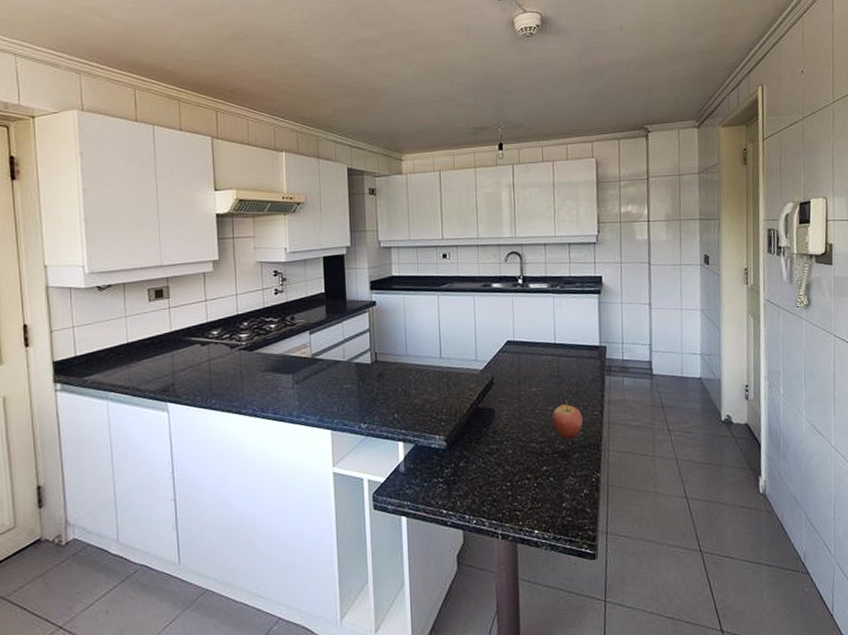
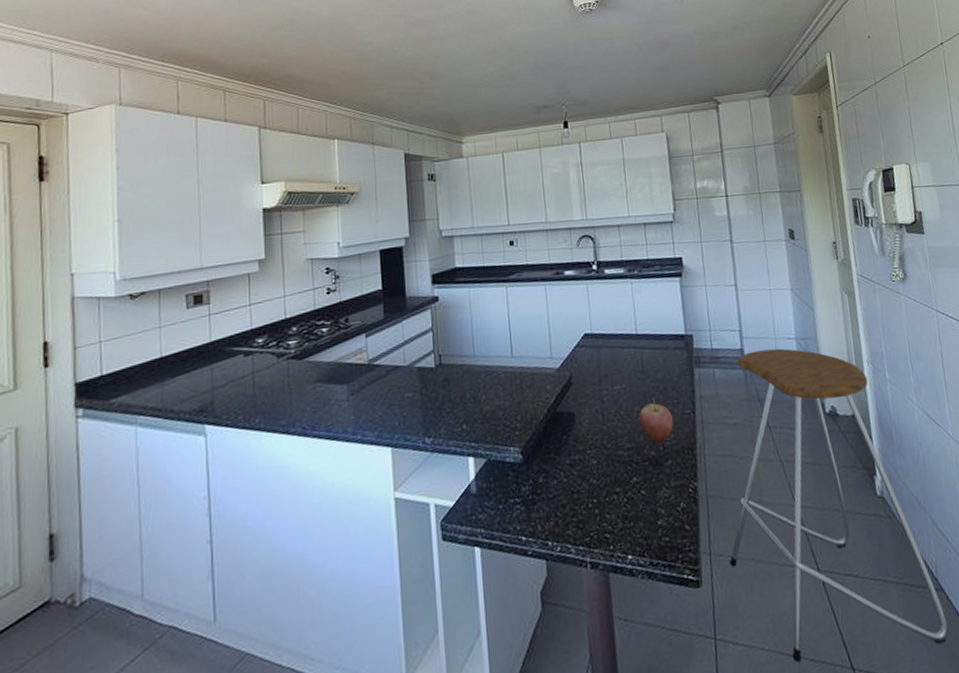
bar stool: none [623,362,809,623] -> present [729,348,948,662]

